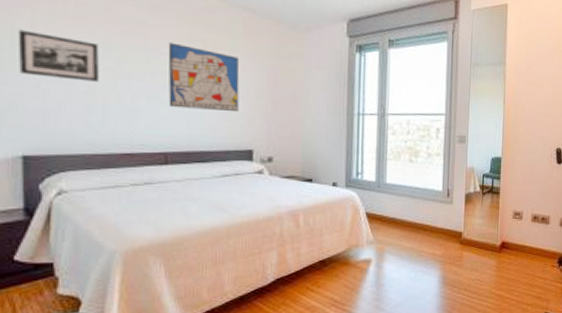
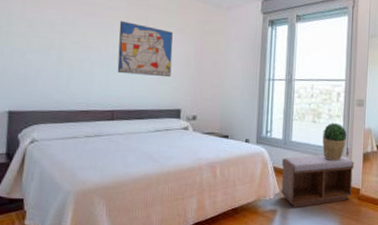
picture frame: present [17,29,99,82] -> none [11,13,69,53]
bench: none [375,198,456,256] -> present [280,155,354,207]
potted plant: none [421,161,448,203] -> present [322,122,347,161]

